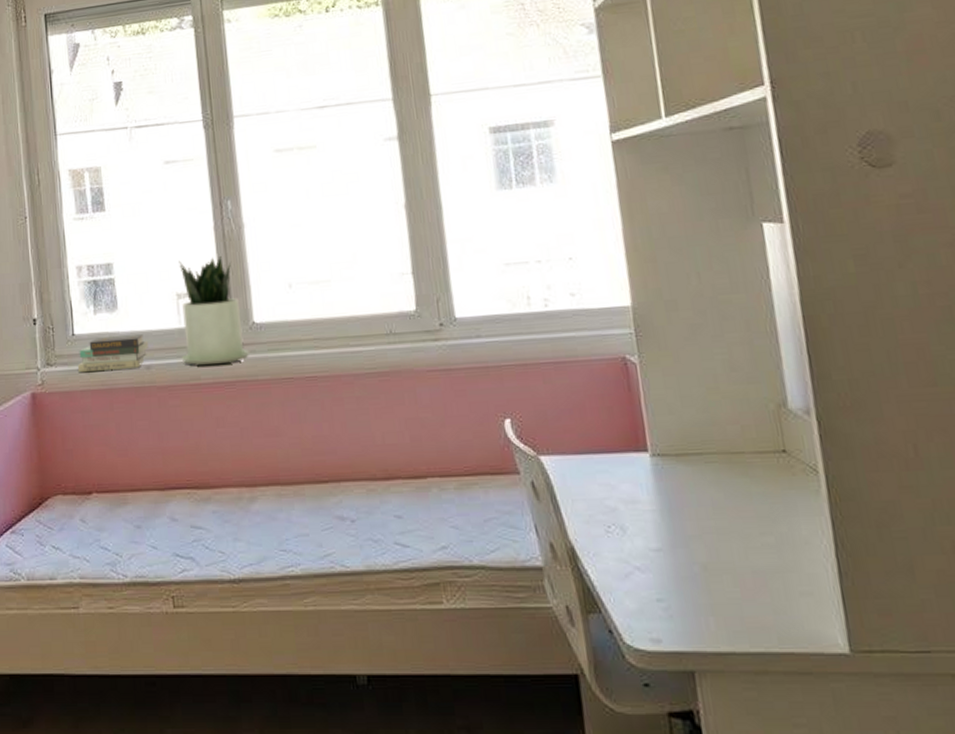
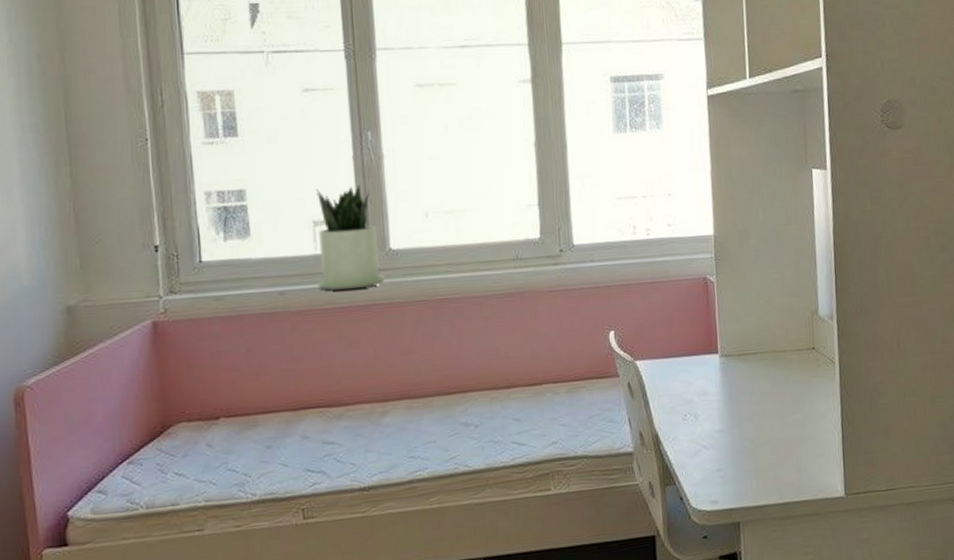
books: present [77,334,149,372] -> none [204,261,284,299]

